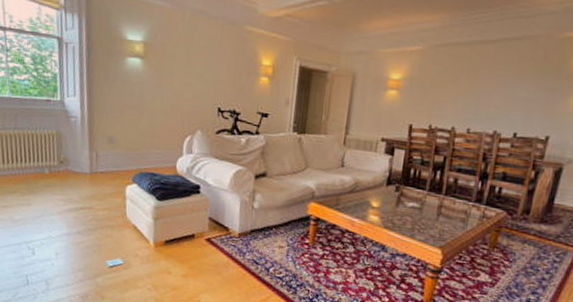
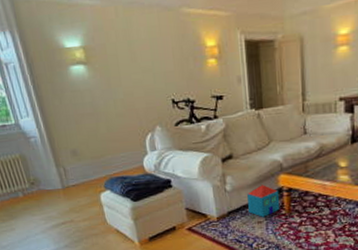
toy house: none [272,209,307,243] -> present [247,185,280,217]

